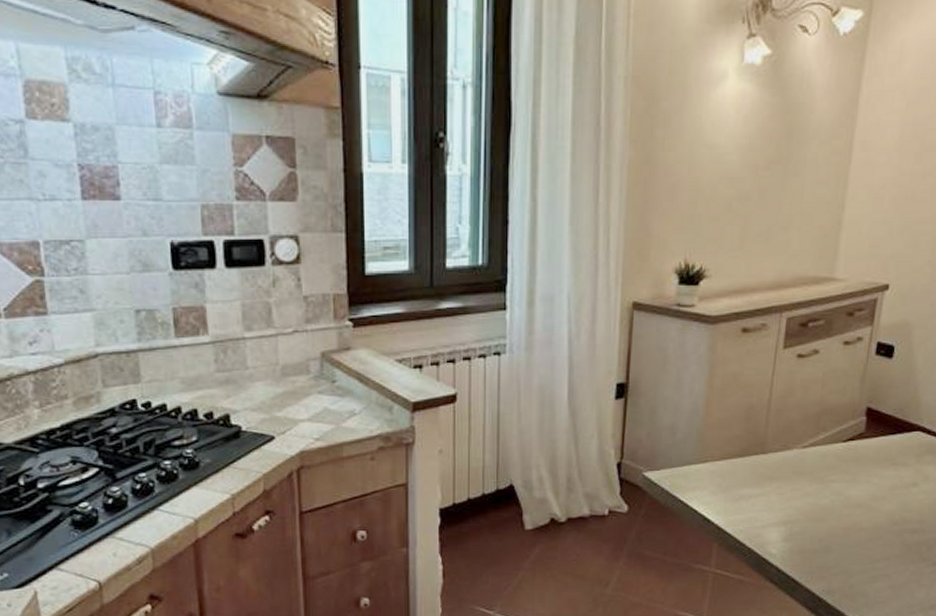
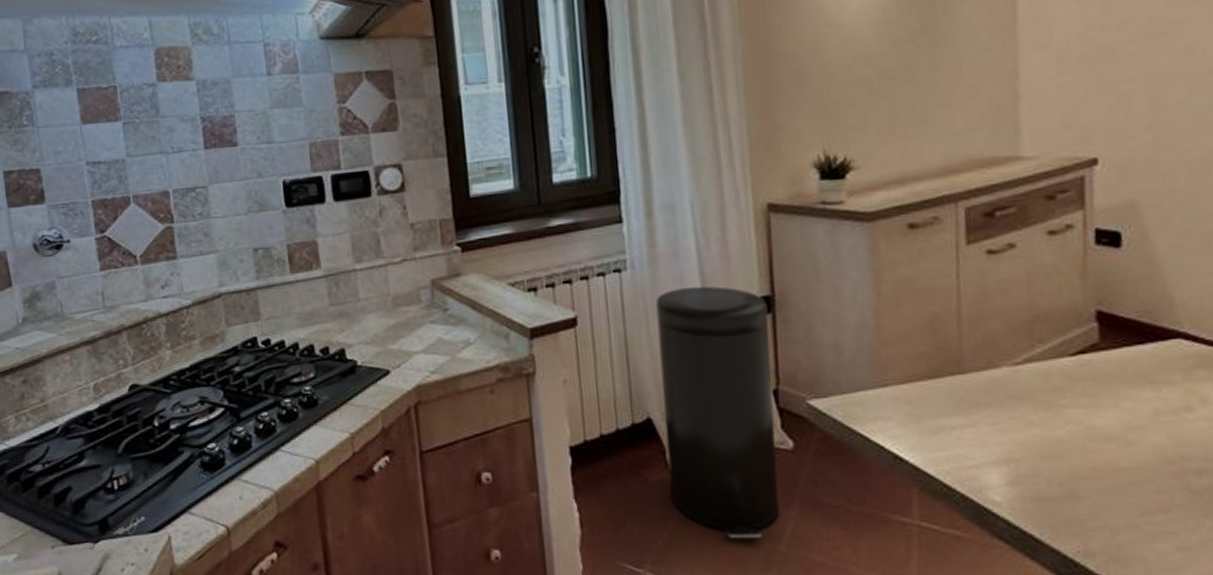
pedal bin: none [522,371,622,586] -> present [655,286,780,540]

